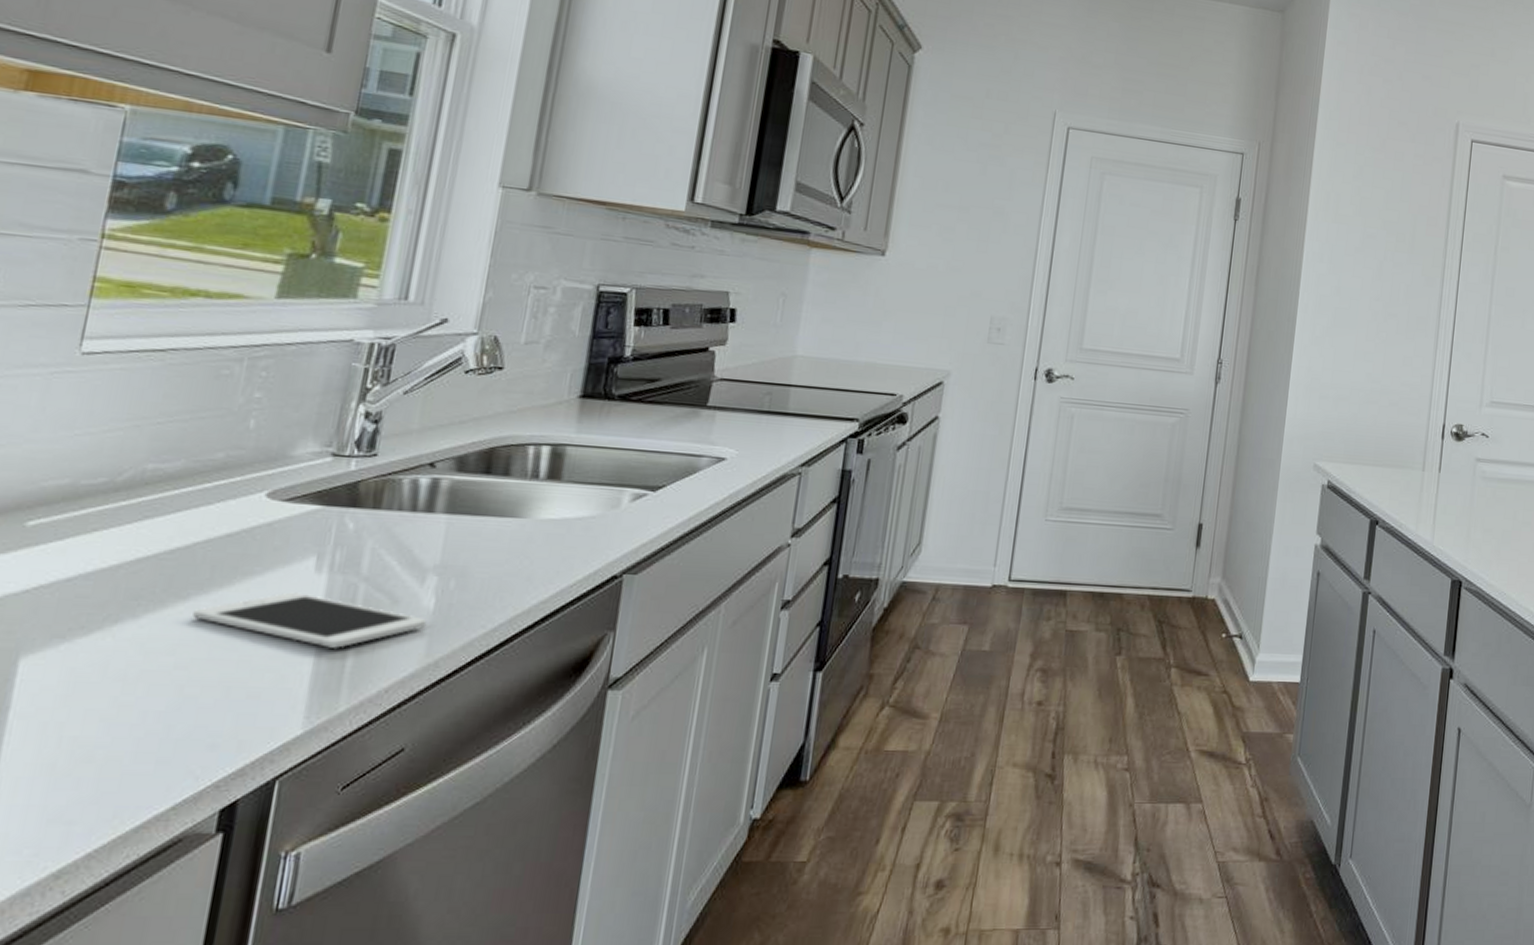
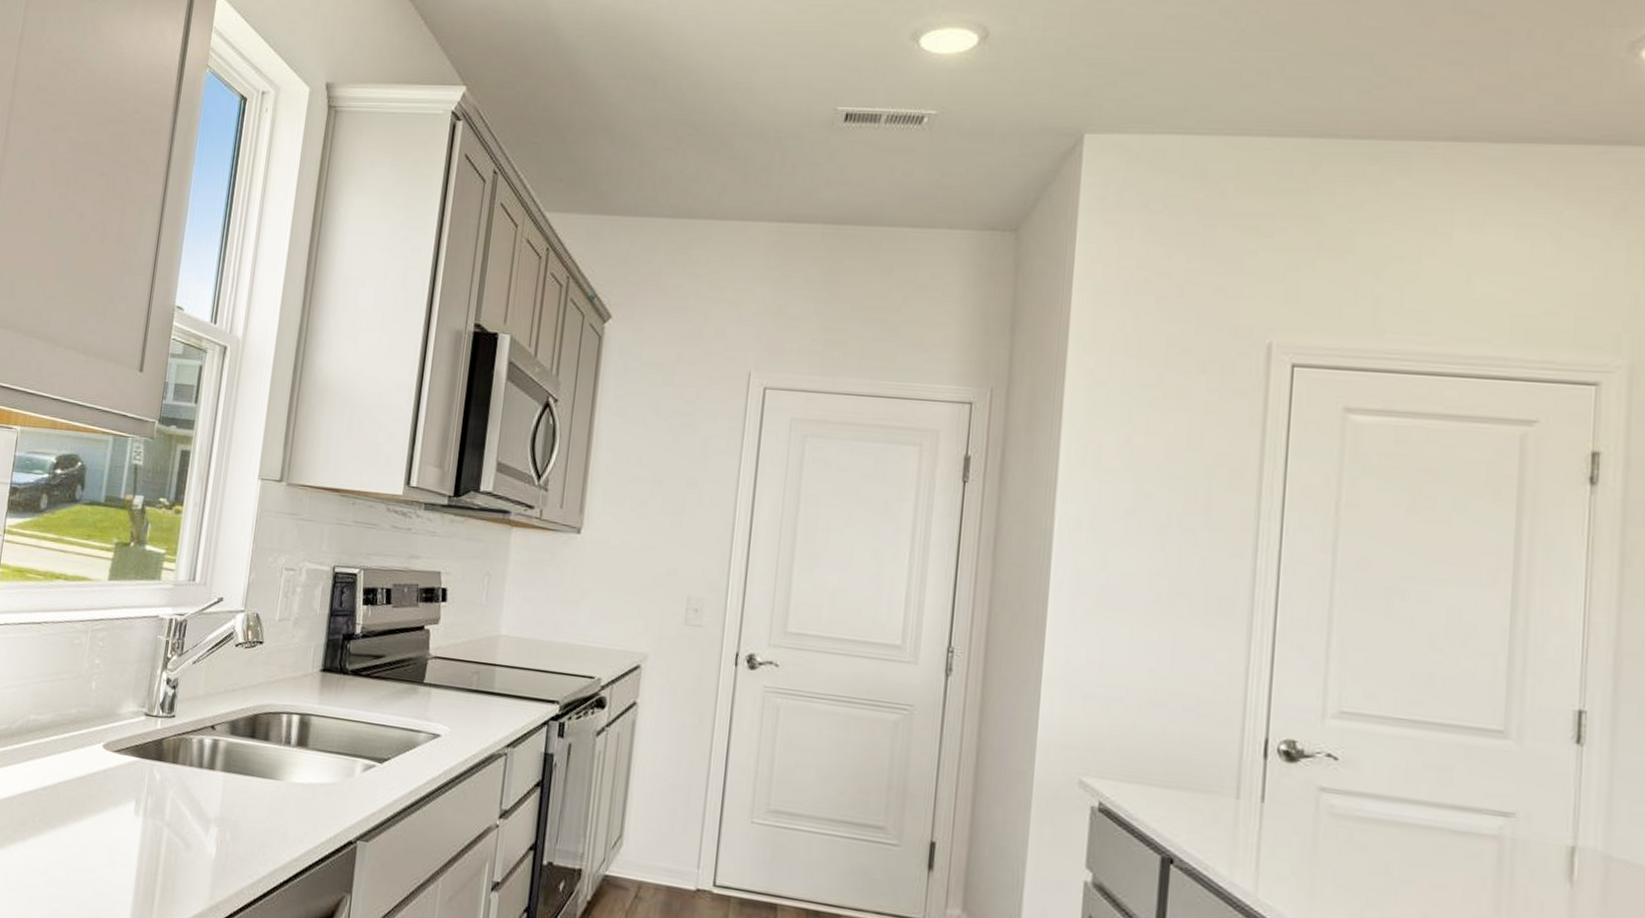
cell phone: present [192,592,428,648] -> none [57,830,211,883]

